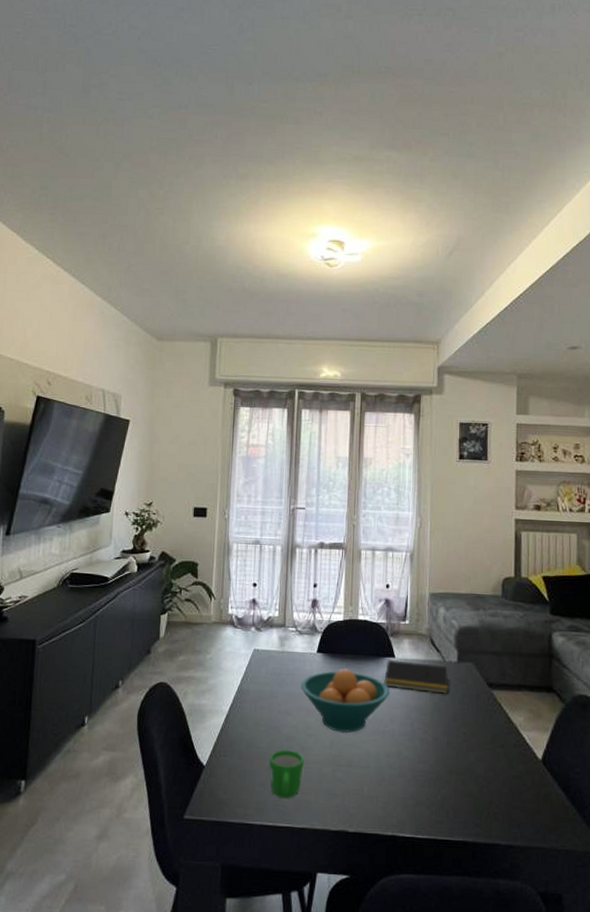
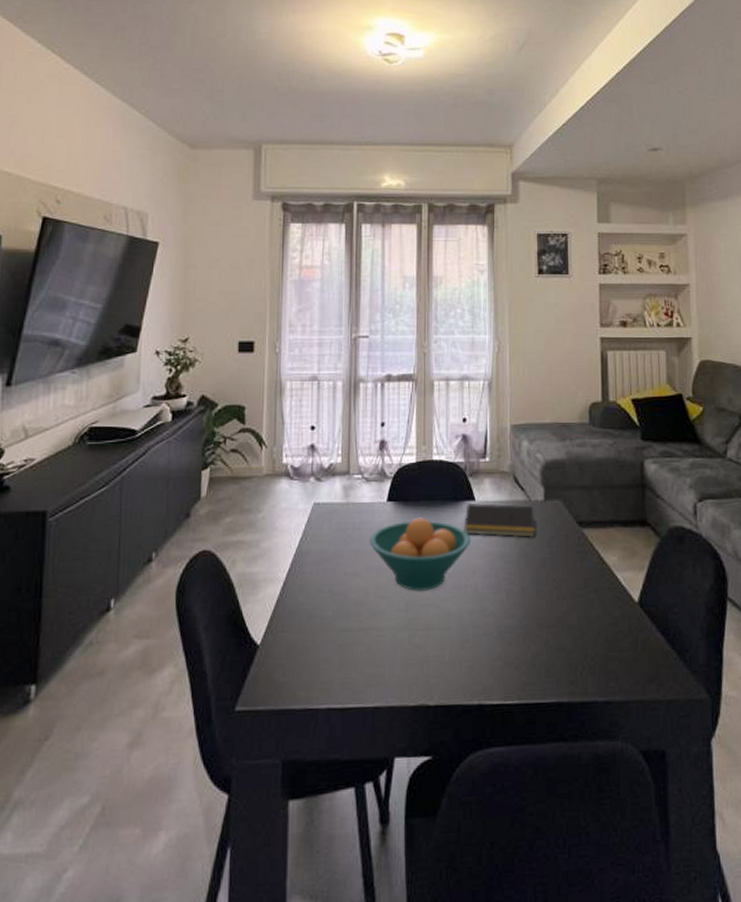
mug: present [269,750,304,799] -> none [335,617,376,675]

